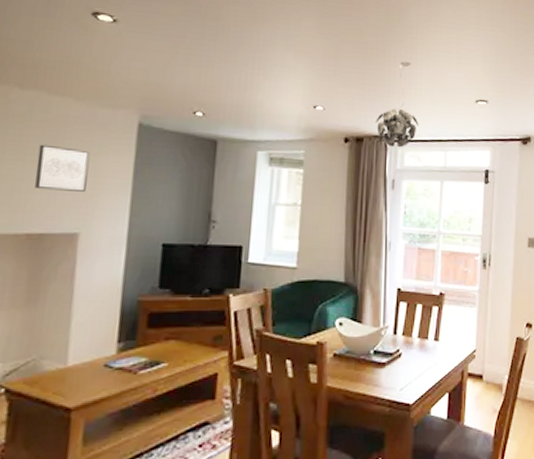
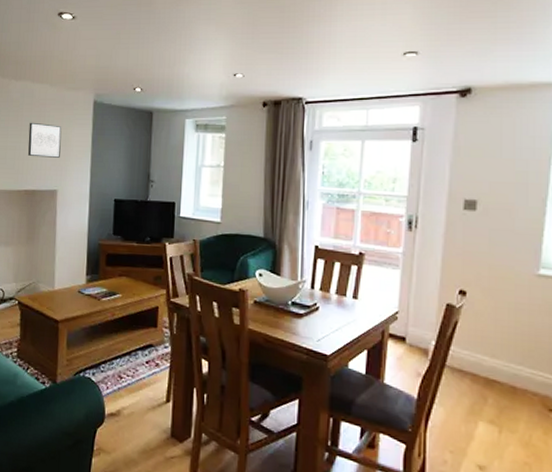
pendant light: present [375,61,419,148] -> none [293,20,338,109]

